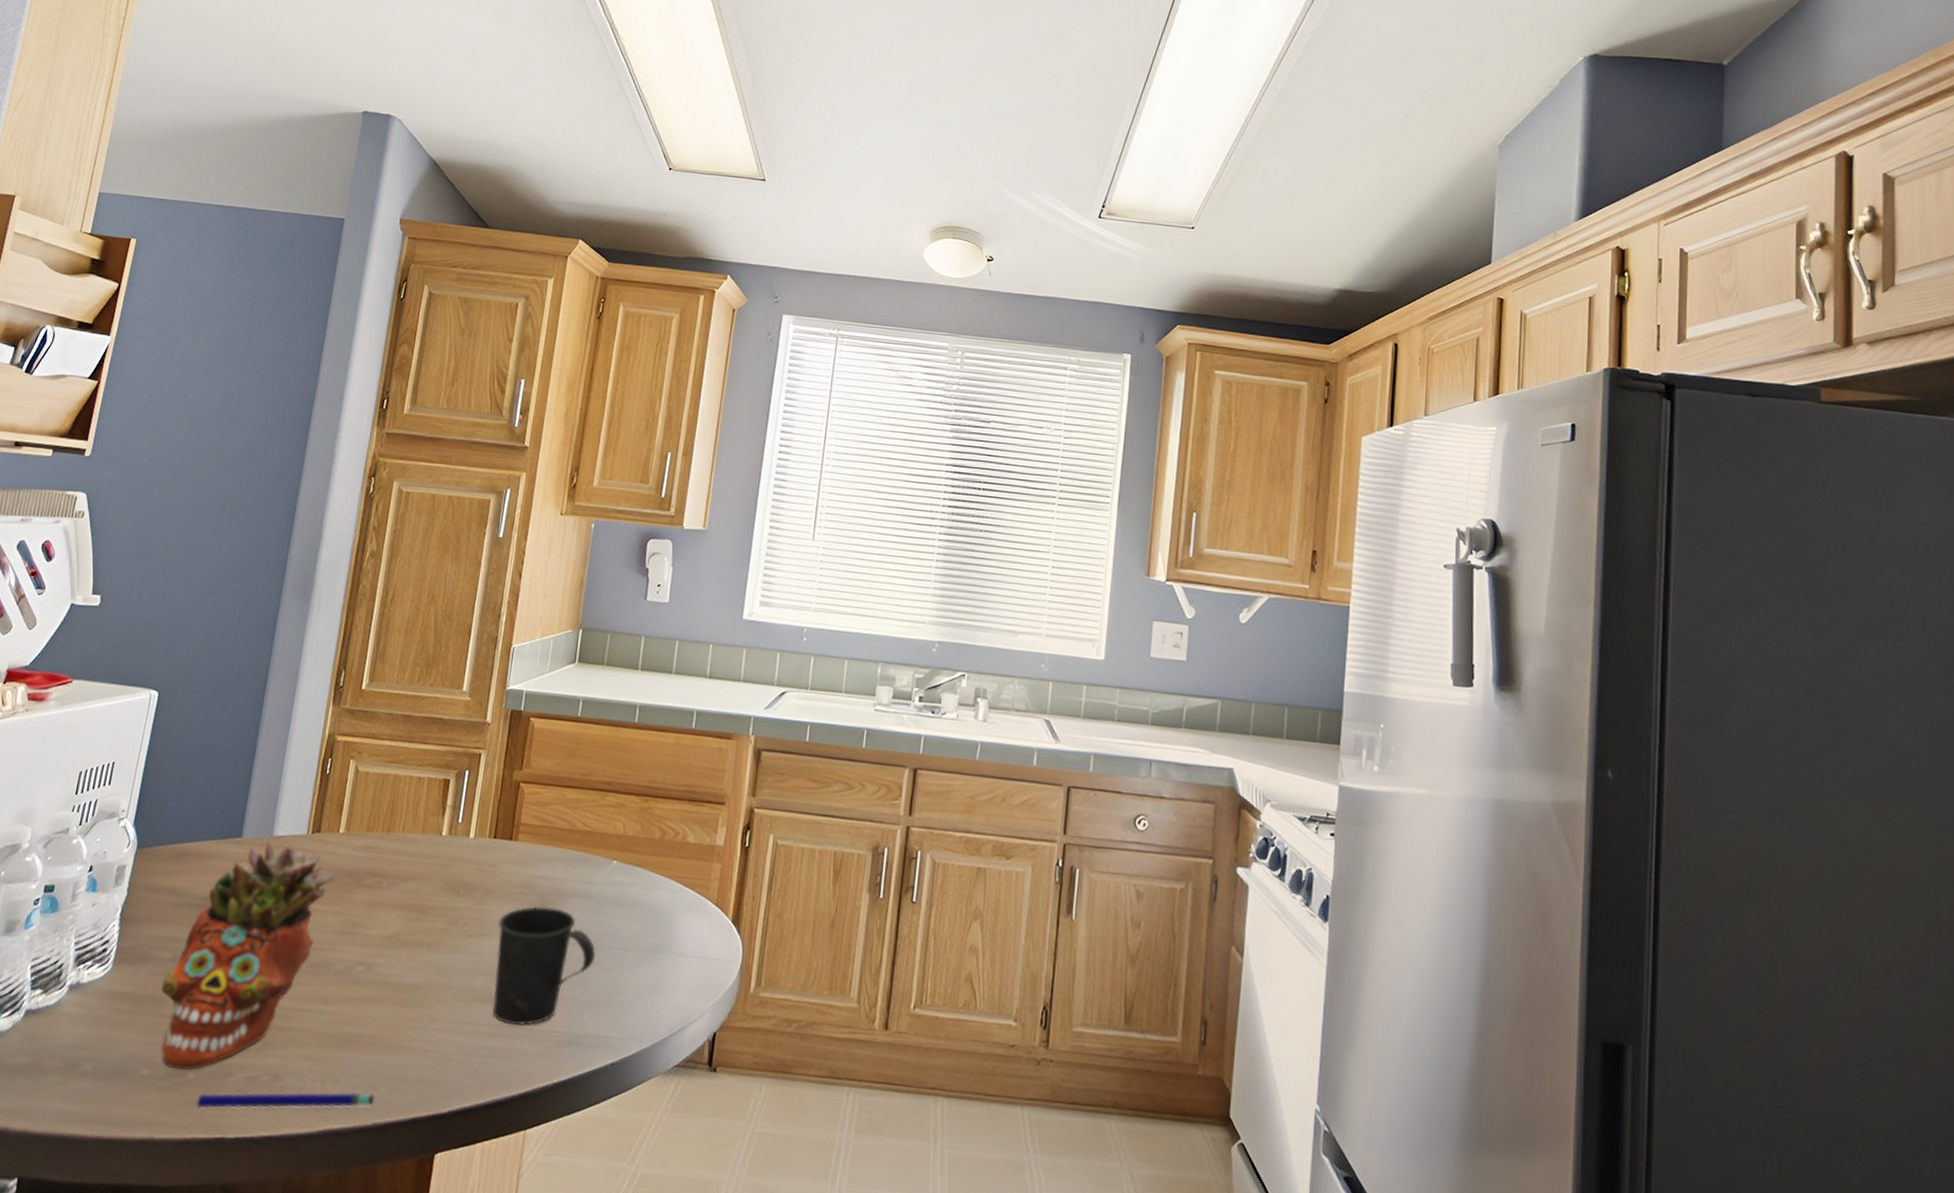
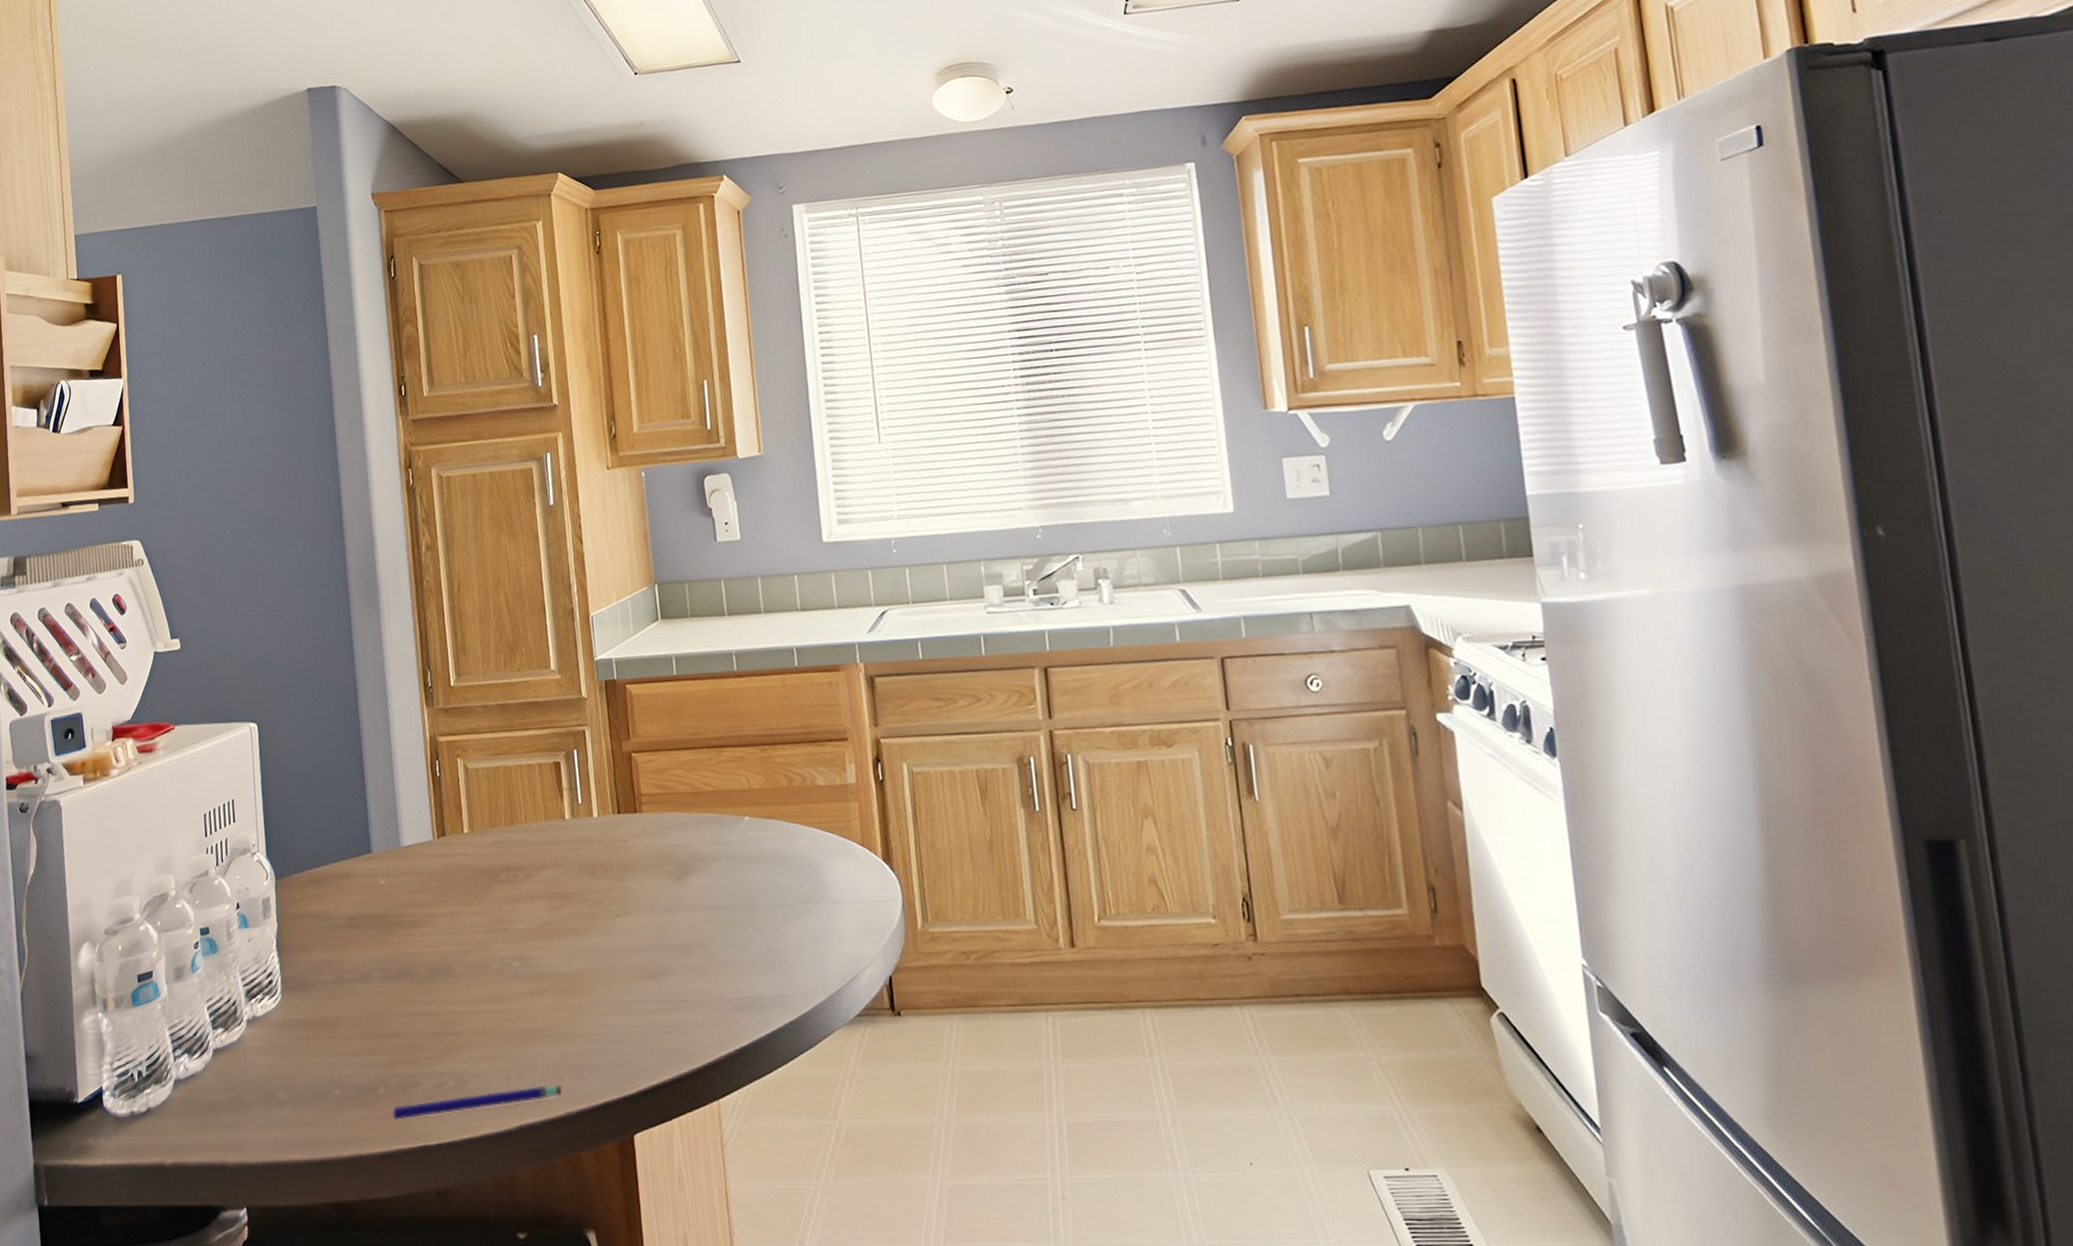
succulent planter: present [160,842,335,1070] -> none [331,853,470,1086]
mug: present [493,906,596,1026] -> none [642,874,749,997]

